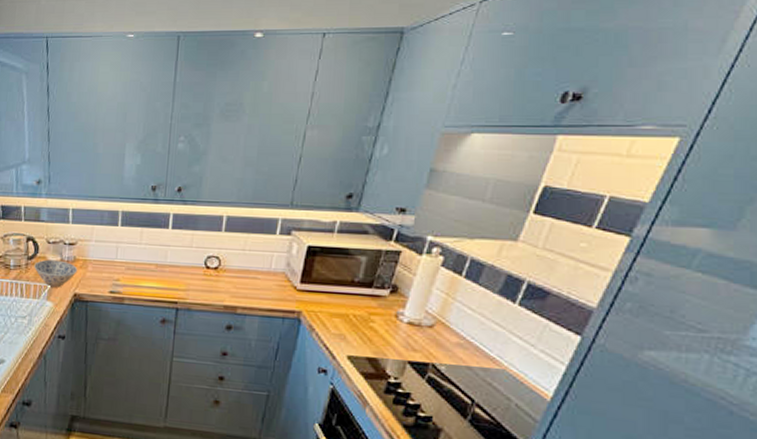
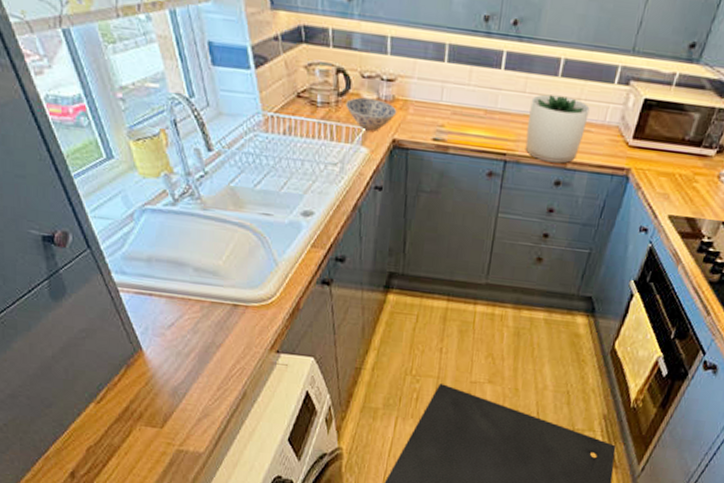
planter: none [195,248,255,309] -> present [525,94,590,164]

